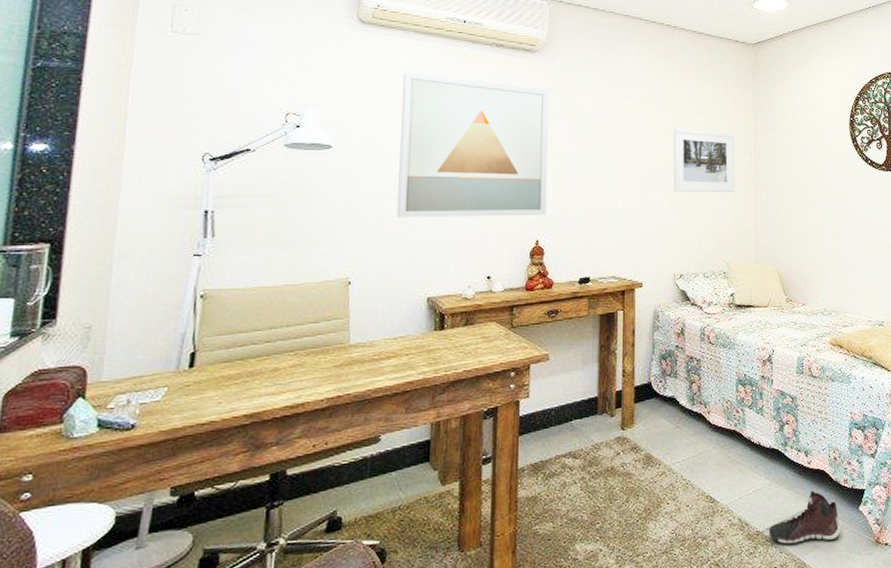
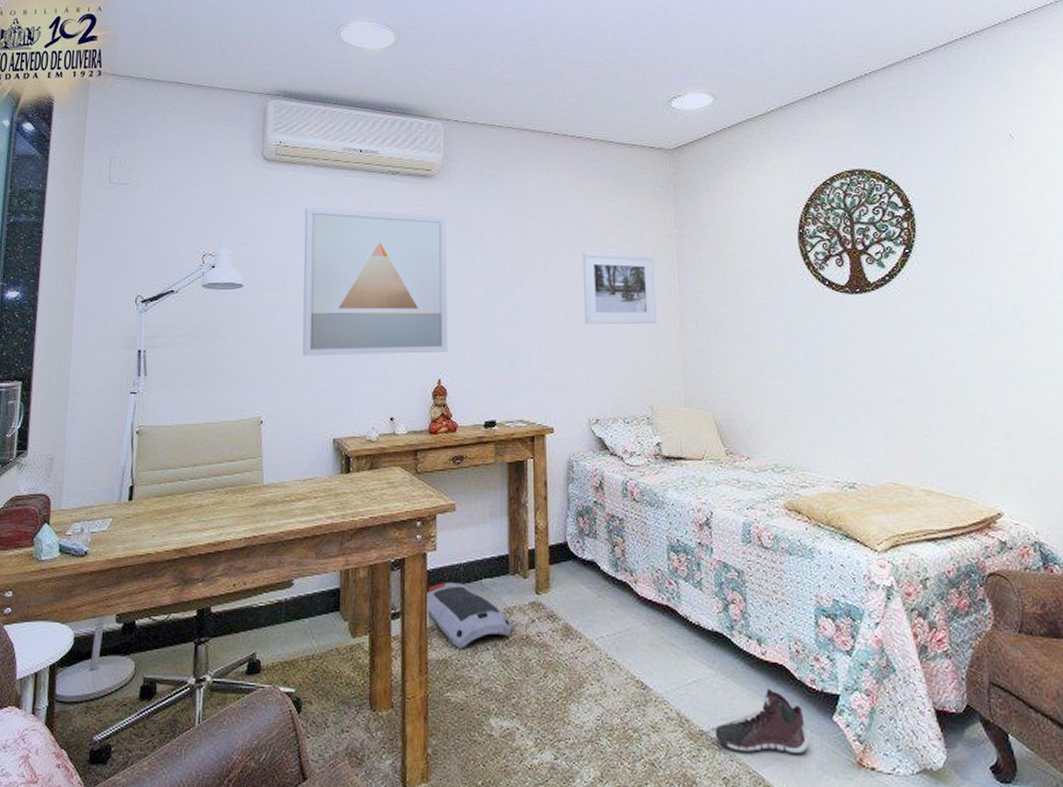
air purifier: none [517,425,598,485] -> present [425,583,512,649]

